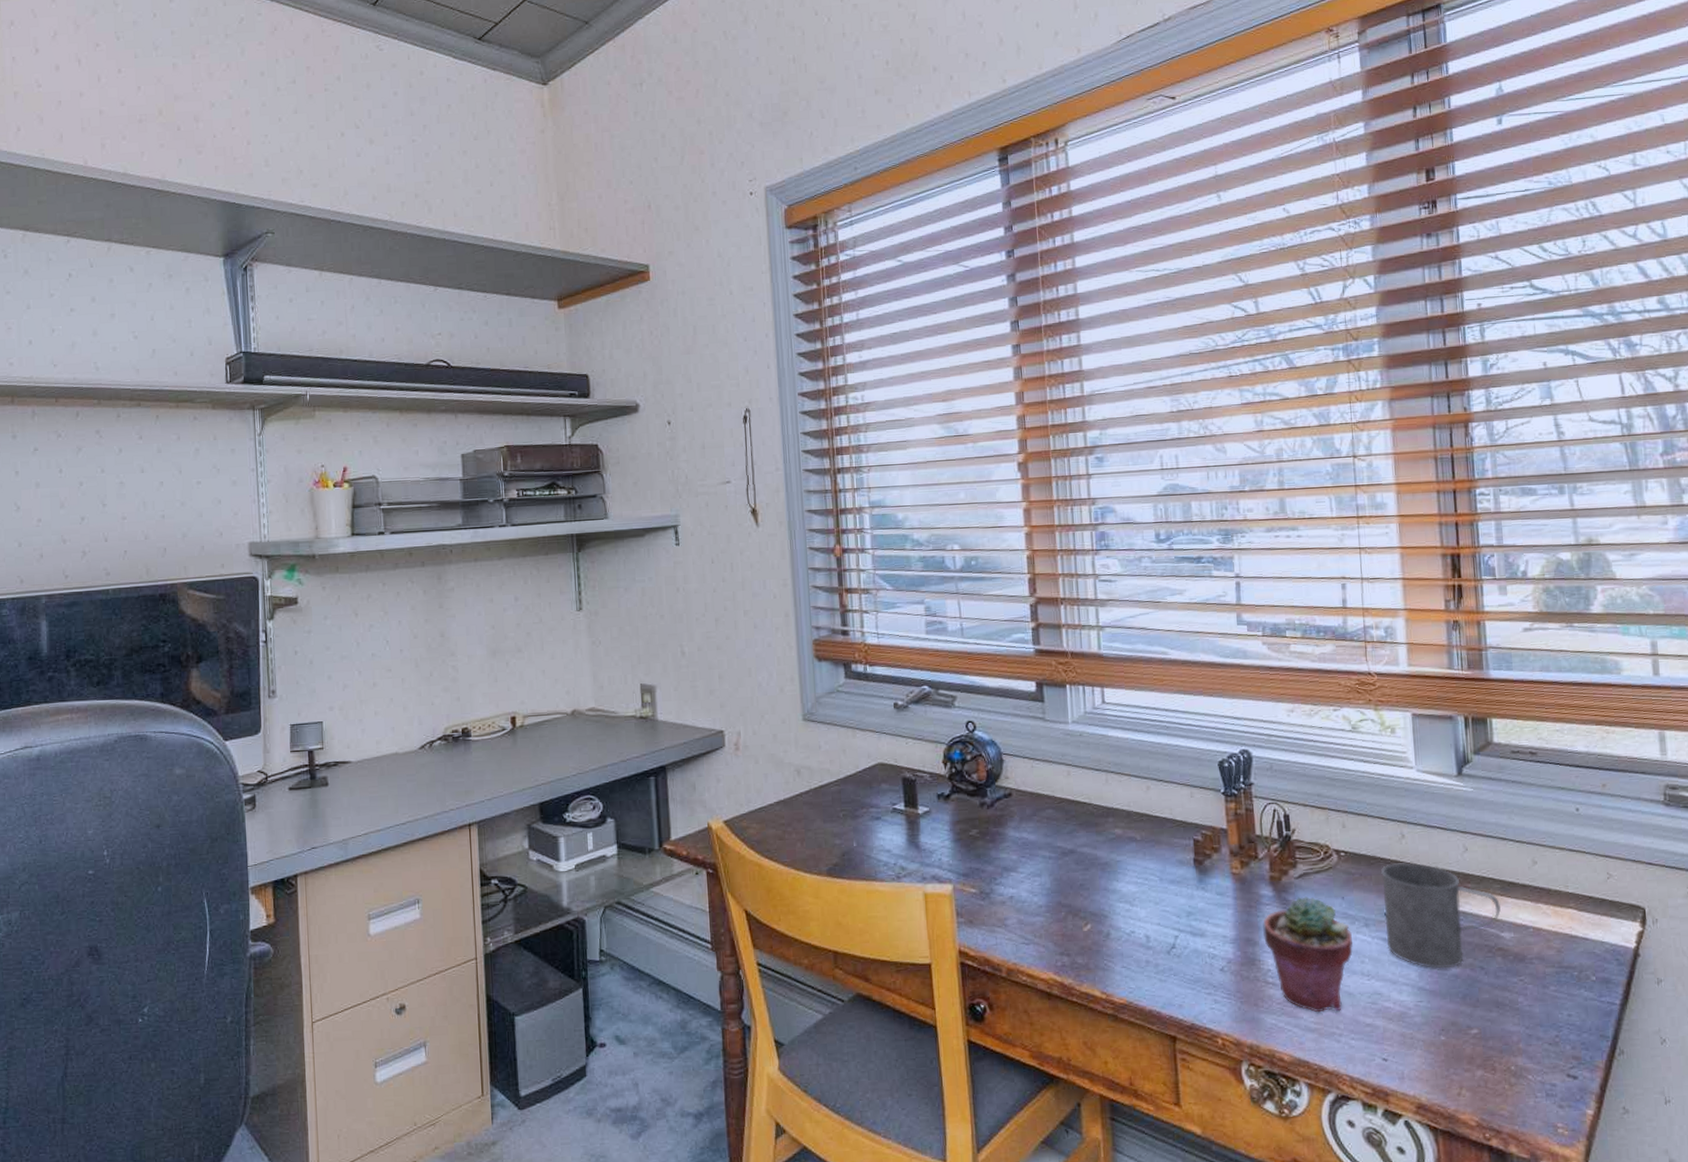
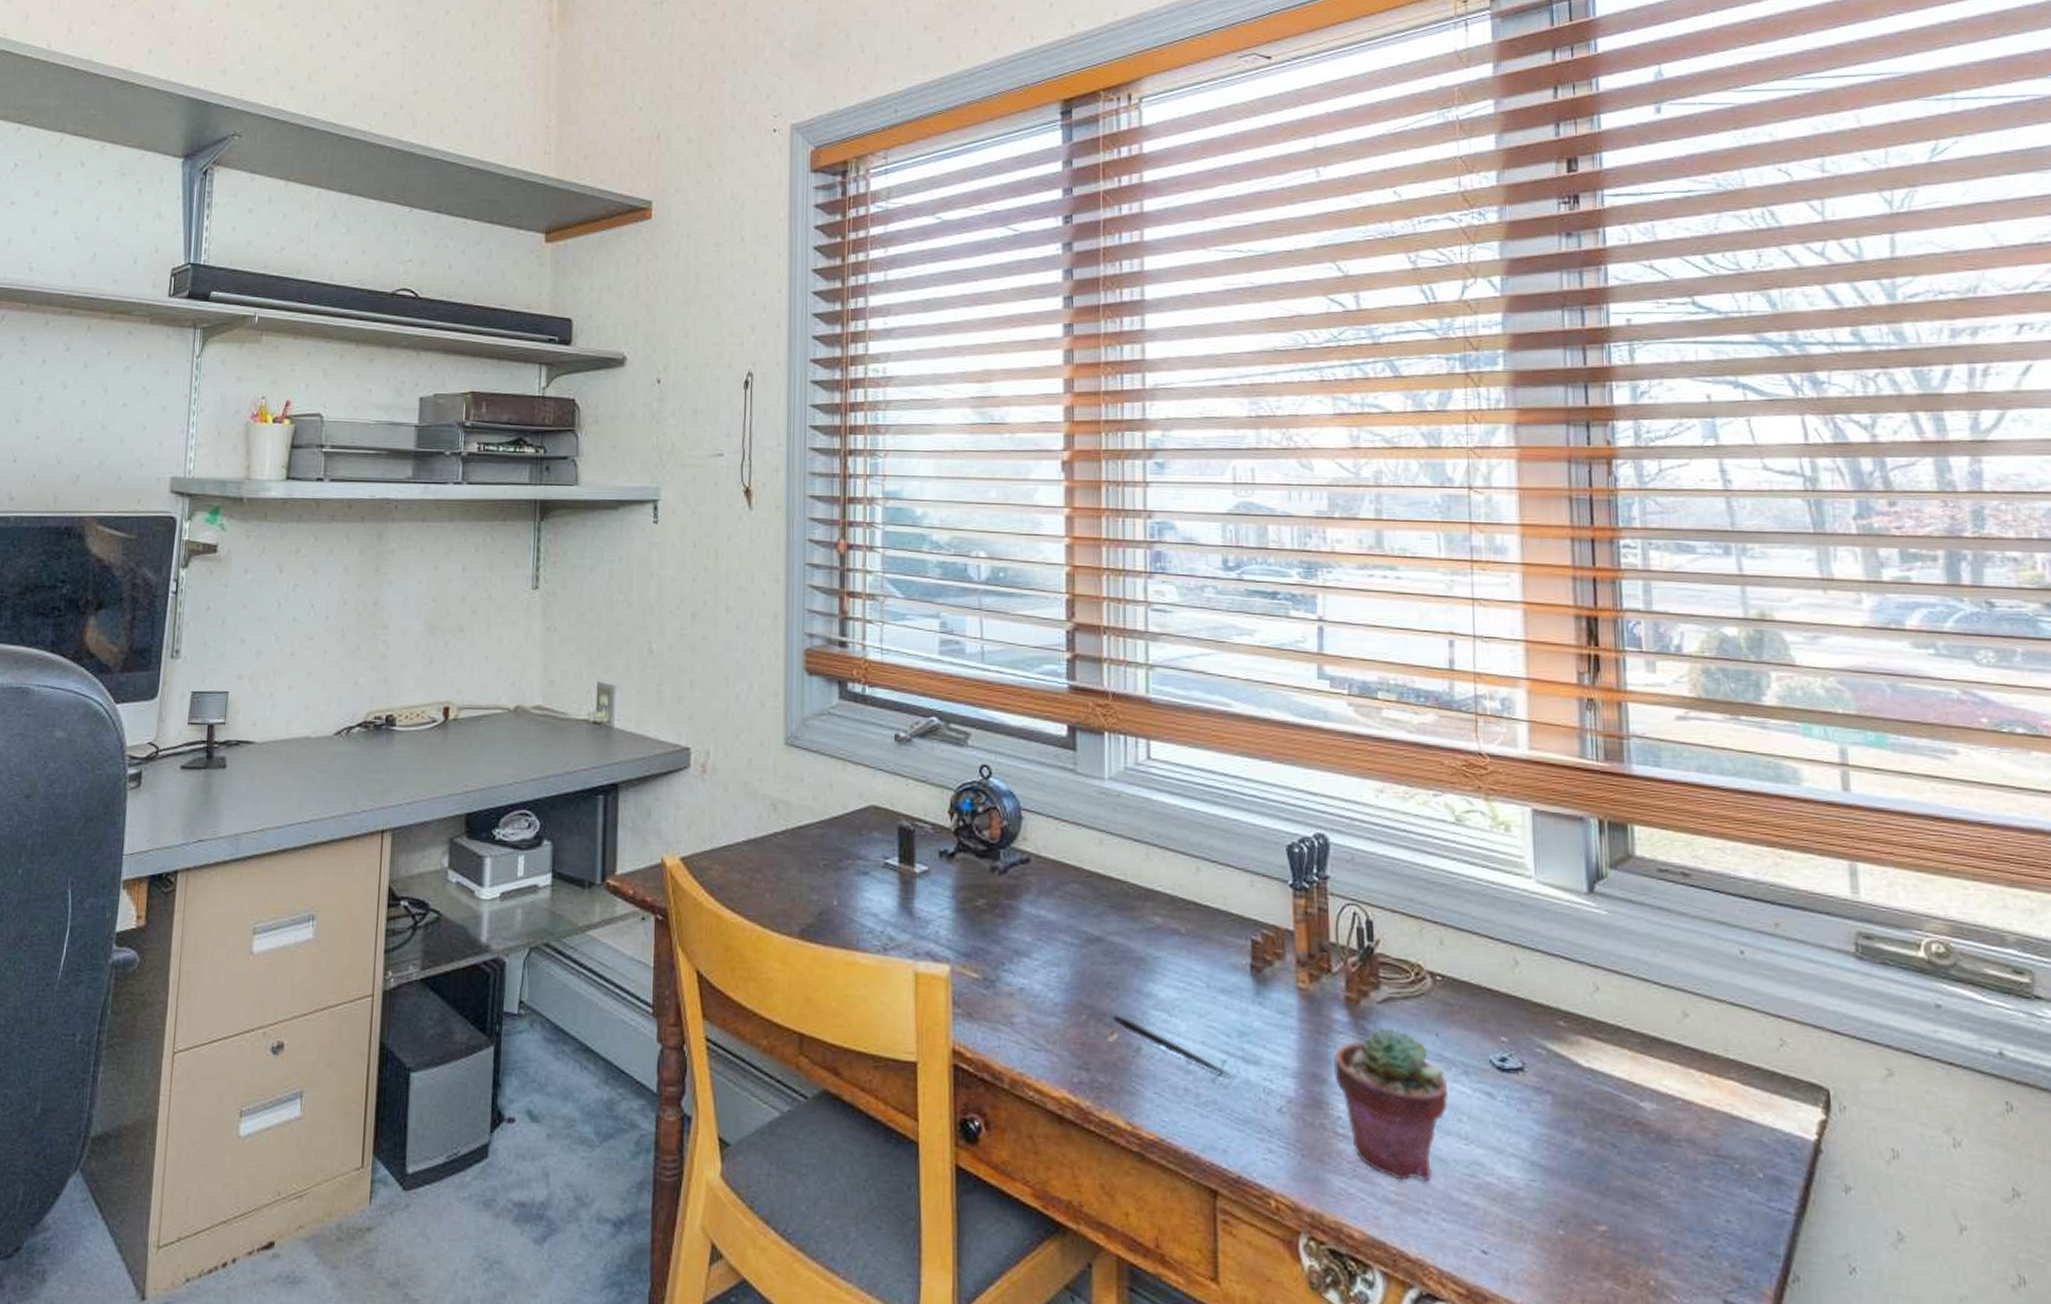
pen: none [1085,909,1183,949] -> present [1112,1014,1231,1078]
mug: present [1380,863,1501,969] -> none [1486,997,1640,1141]

